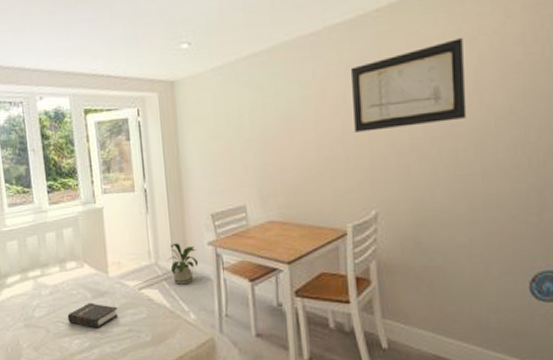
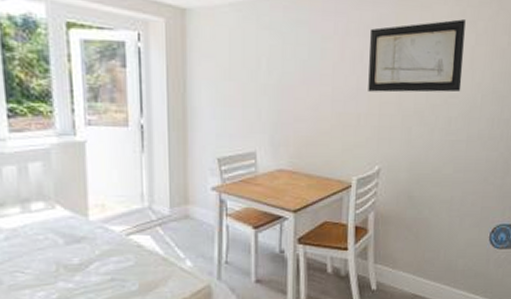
hardback book: present [67,302,118,329] -> none [29,249,98,278]
house plant: present [167,243,199,285] -> none [163,186,200,231]

